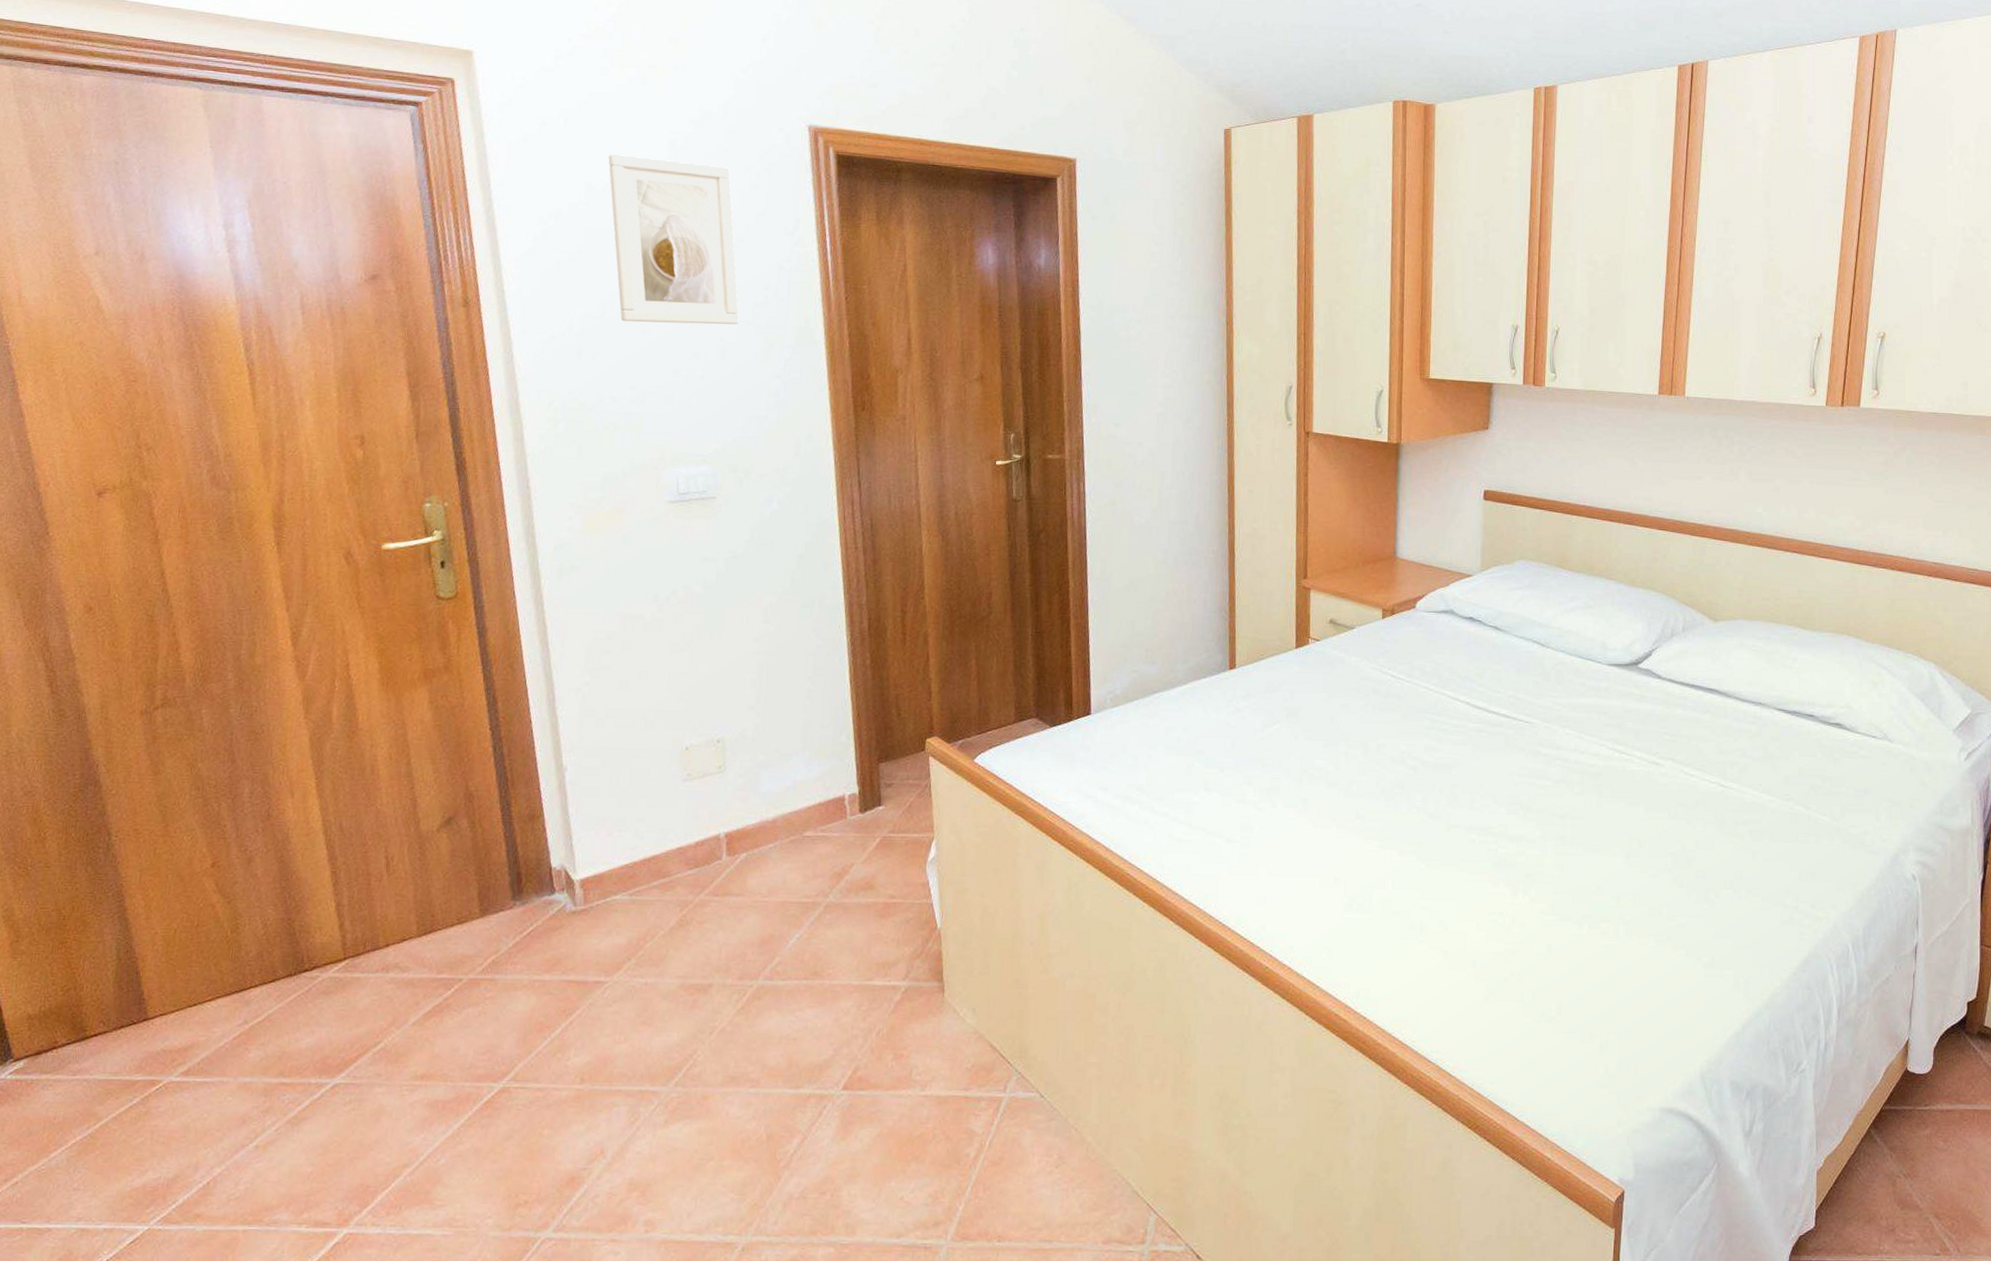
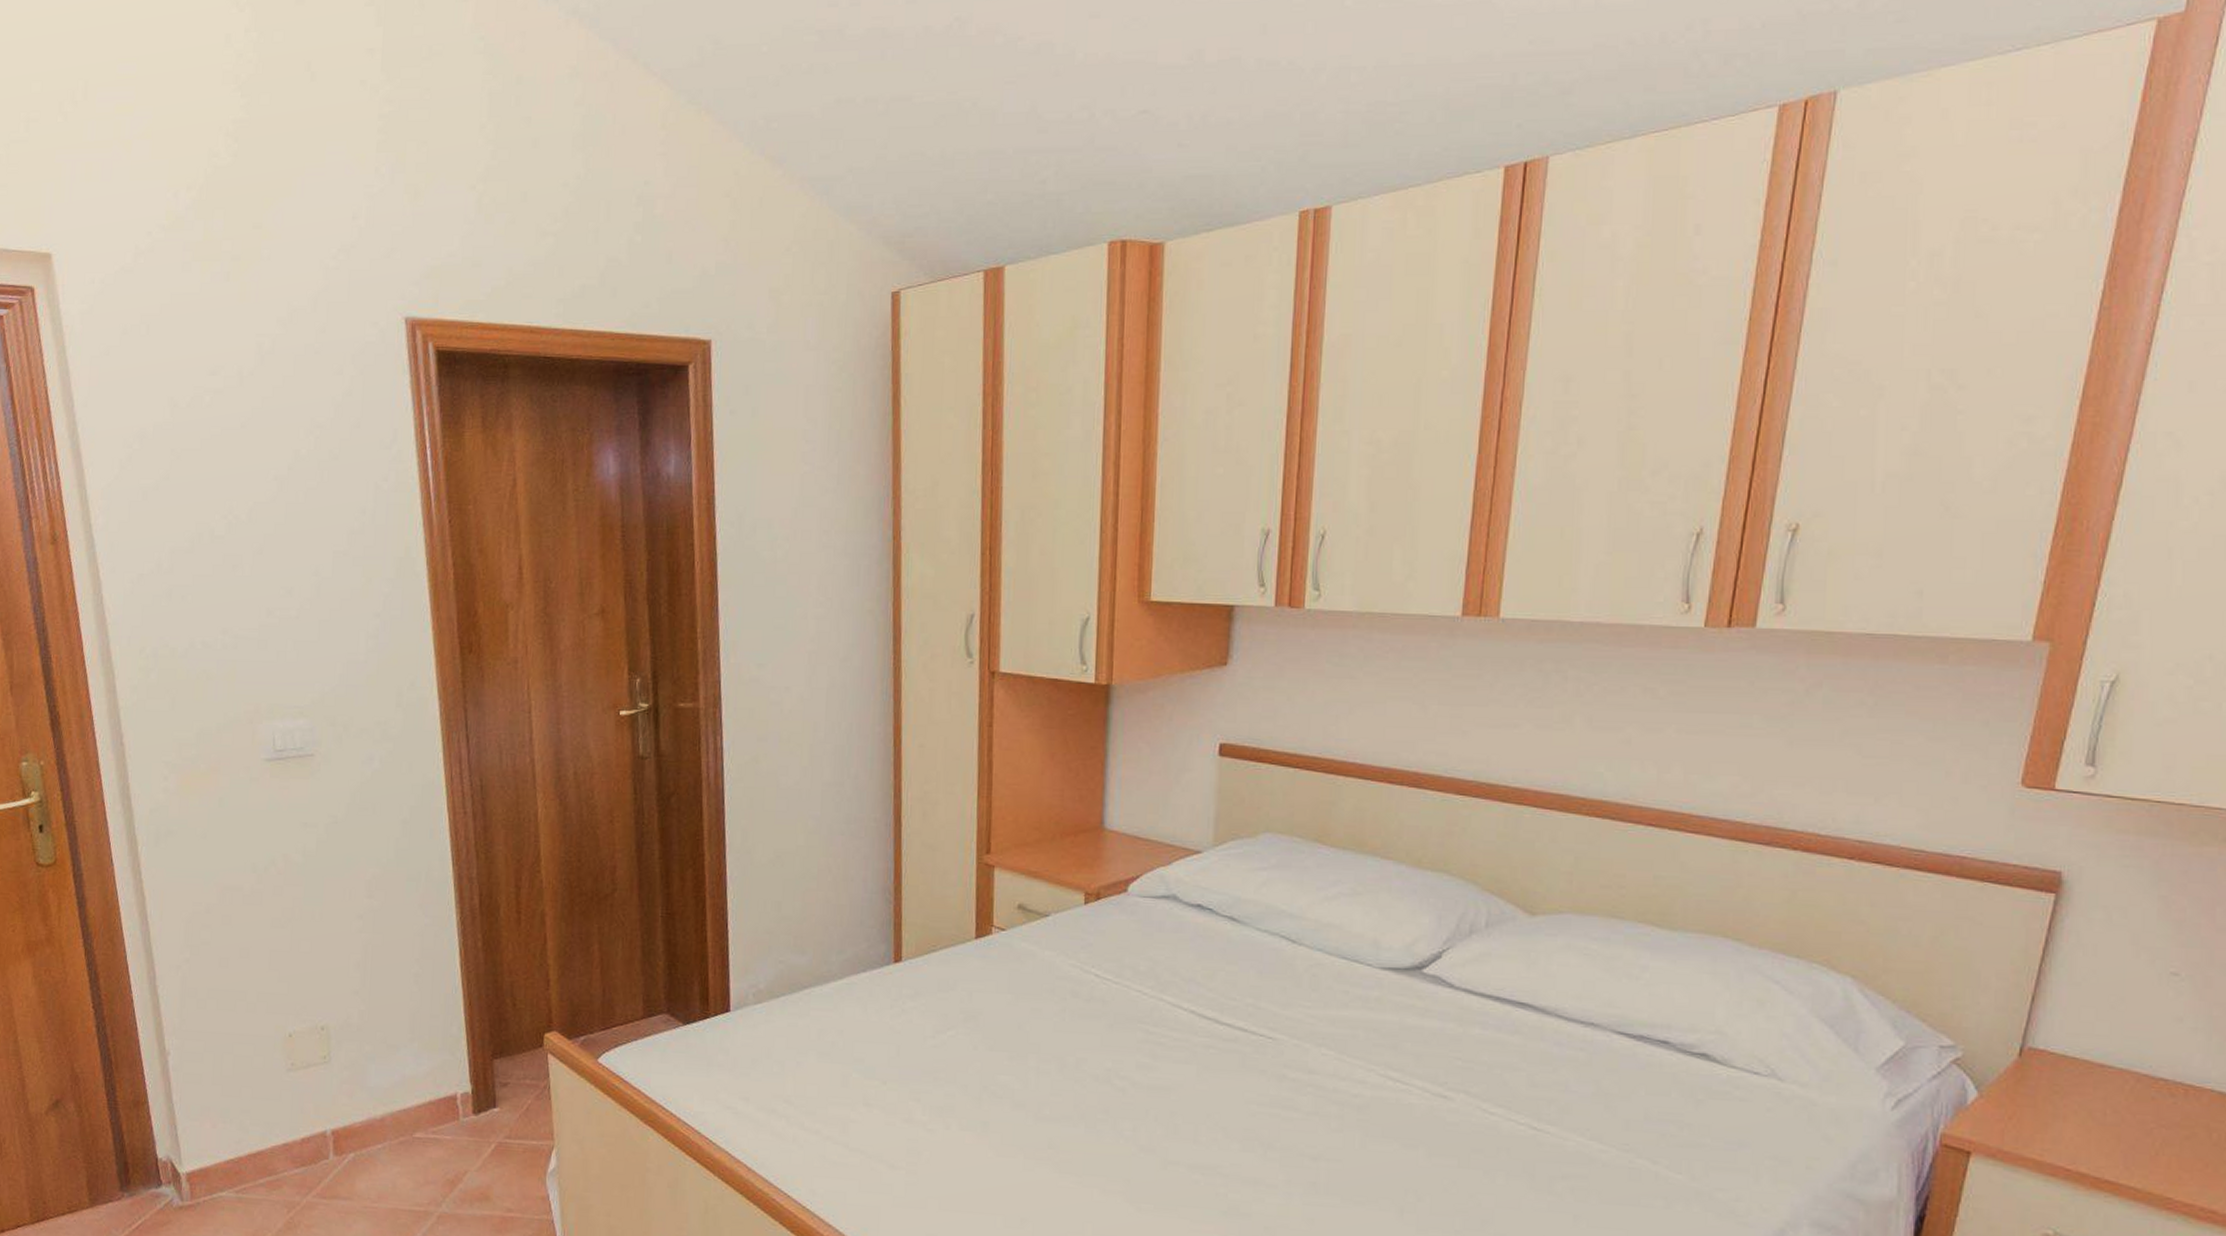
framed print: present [608,154,739,325] -> none [192,364,334,557]

